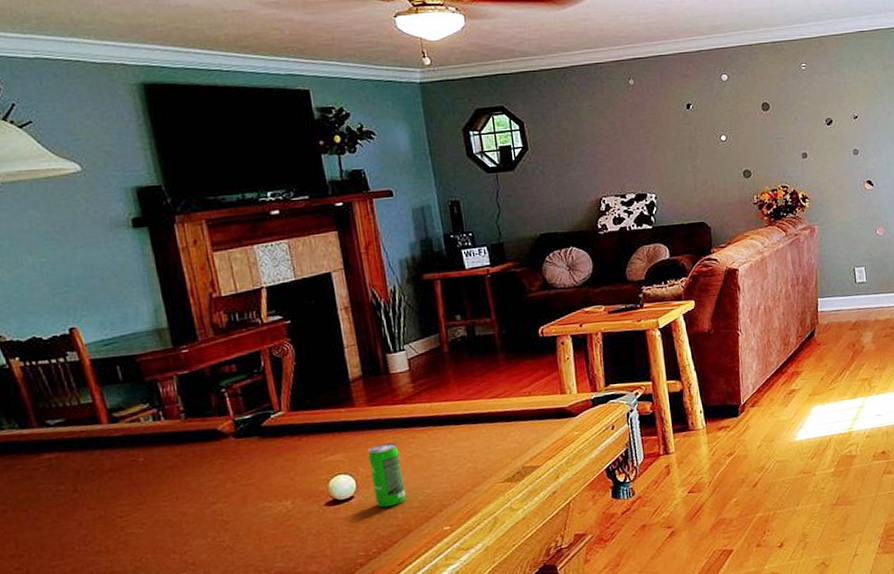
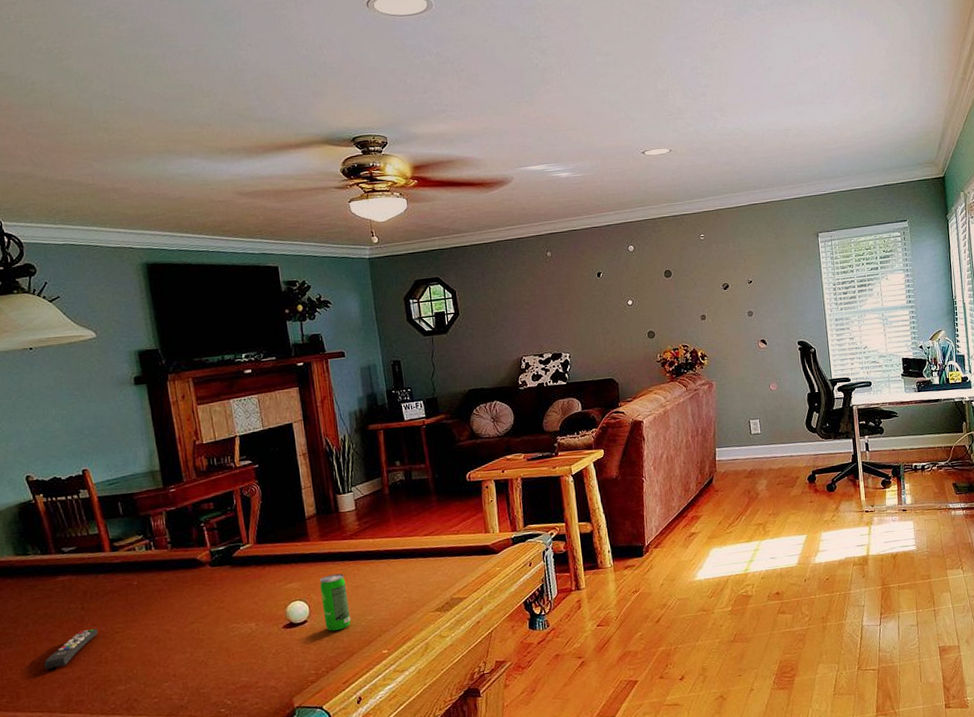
remote control: none [28,513,97,562] -> present [44,629,99,669]

